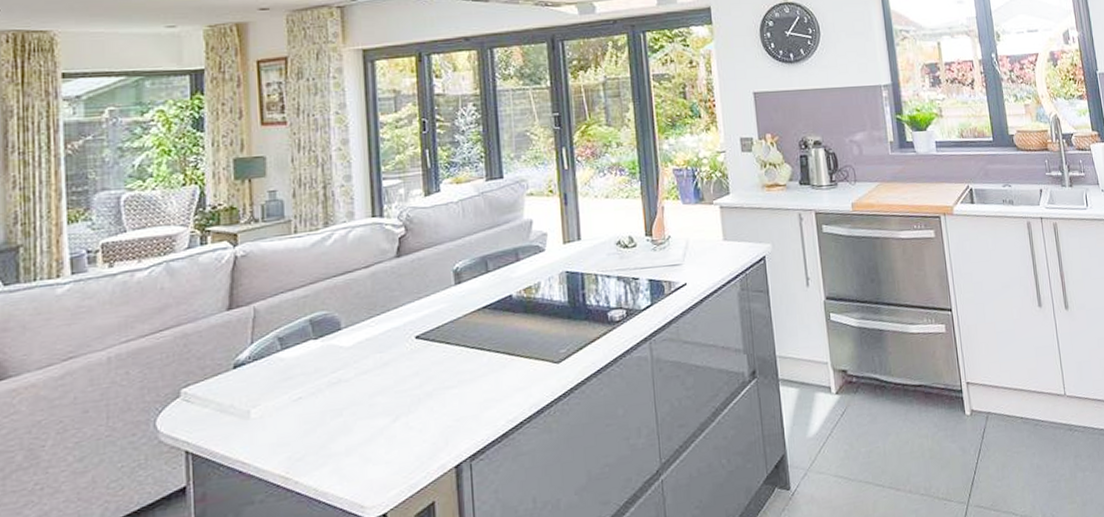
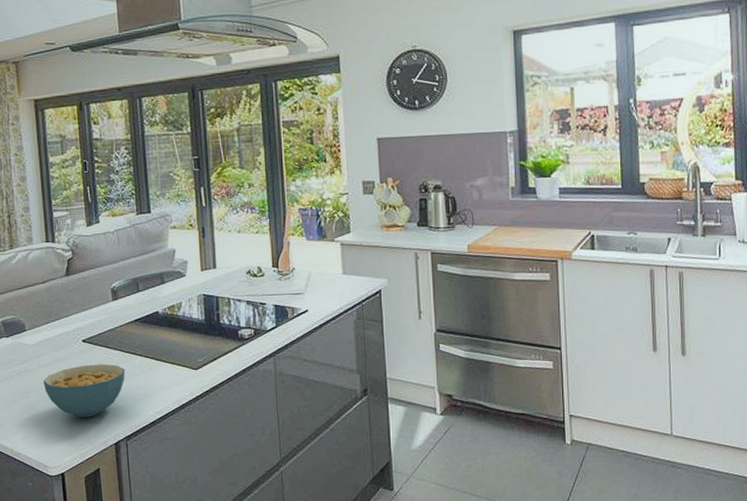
cereal bowl: none [362,364,470,437] -> present [43,364,125,418]

